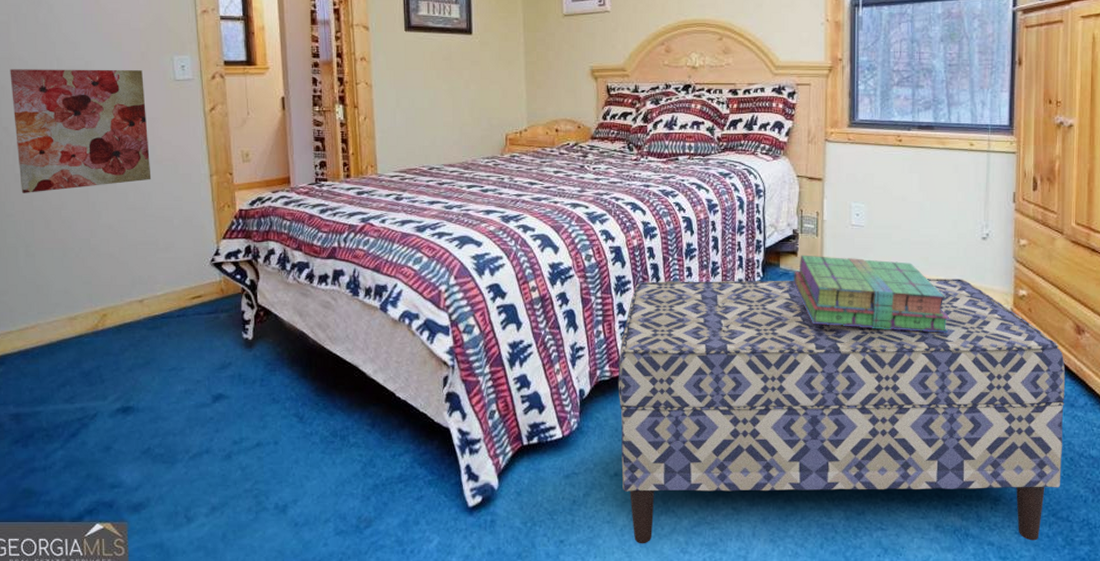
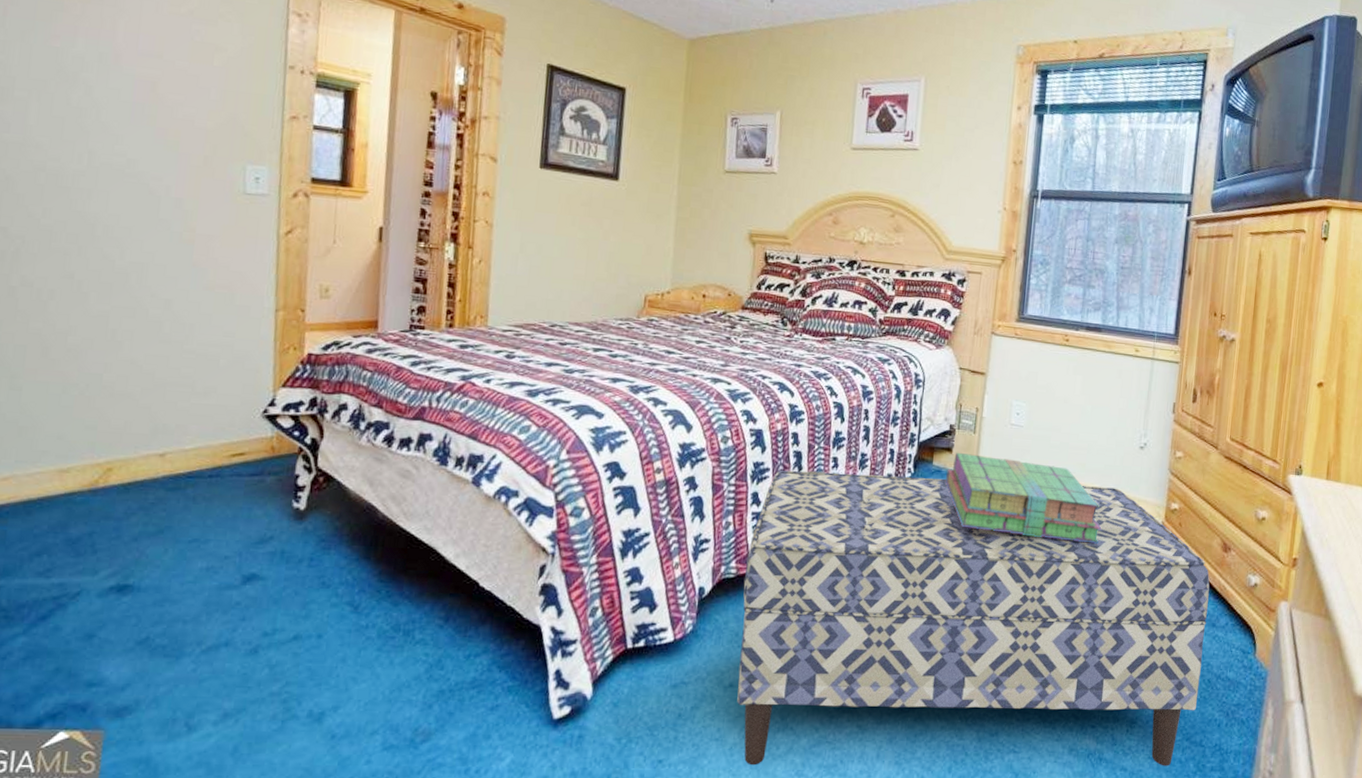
wall art: present [10,69,152,193] -> none [14,157,203,312]

